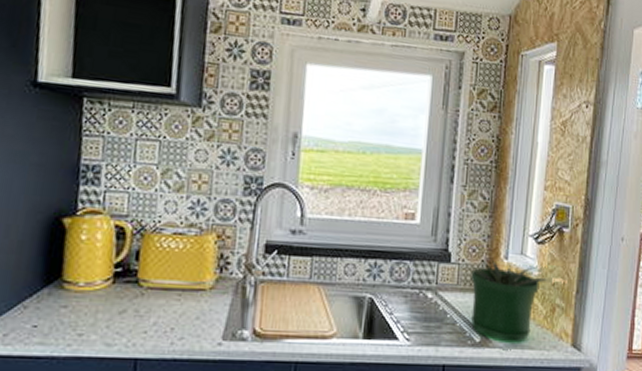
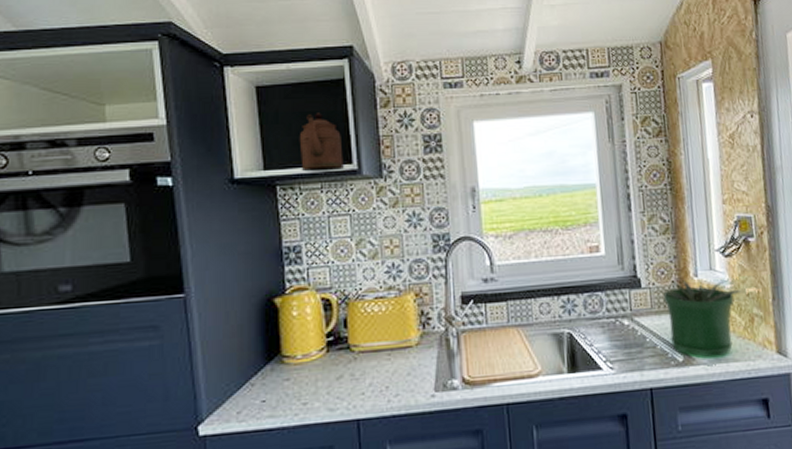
coffeepot: none [113,26,163,93] -> present [299,113,345,172]

